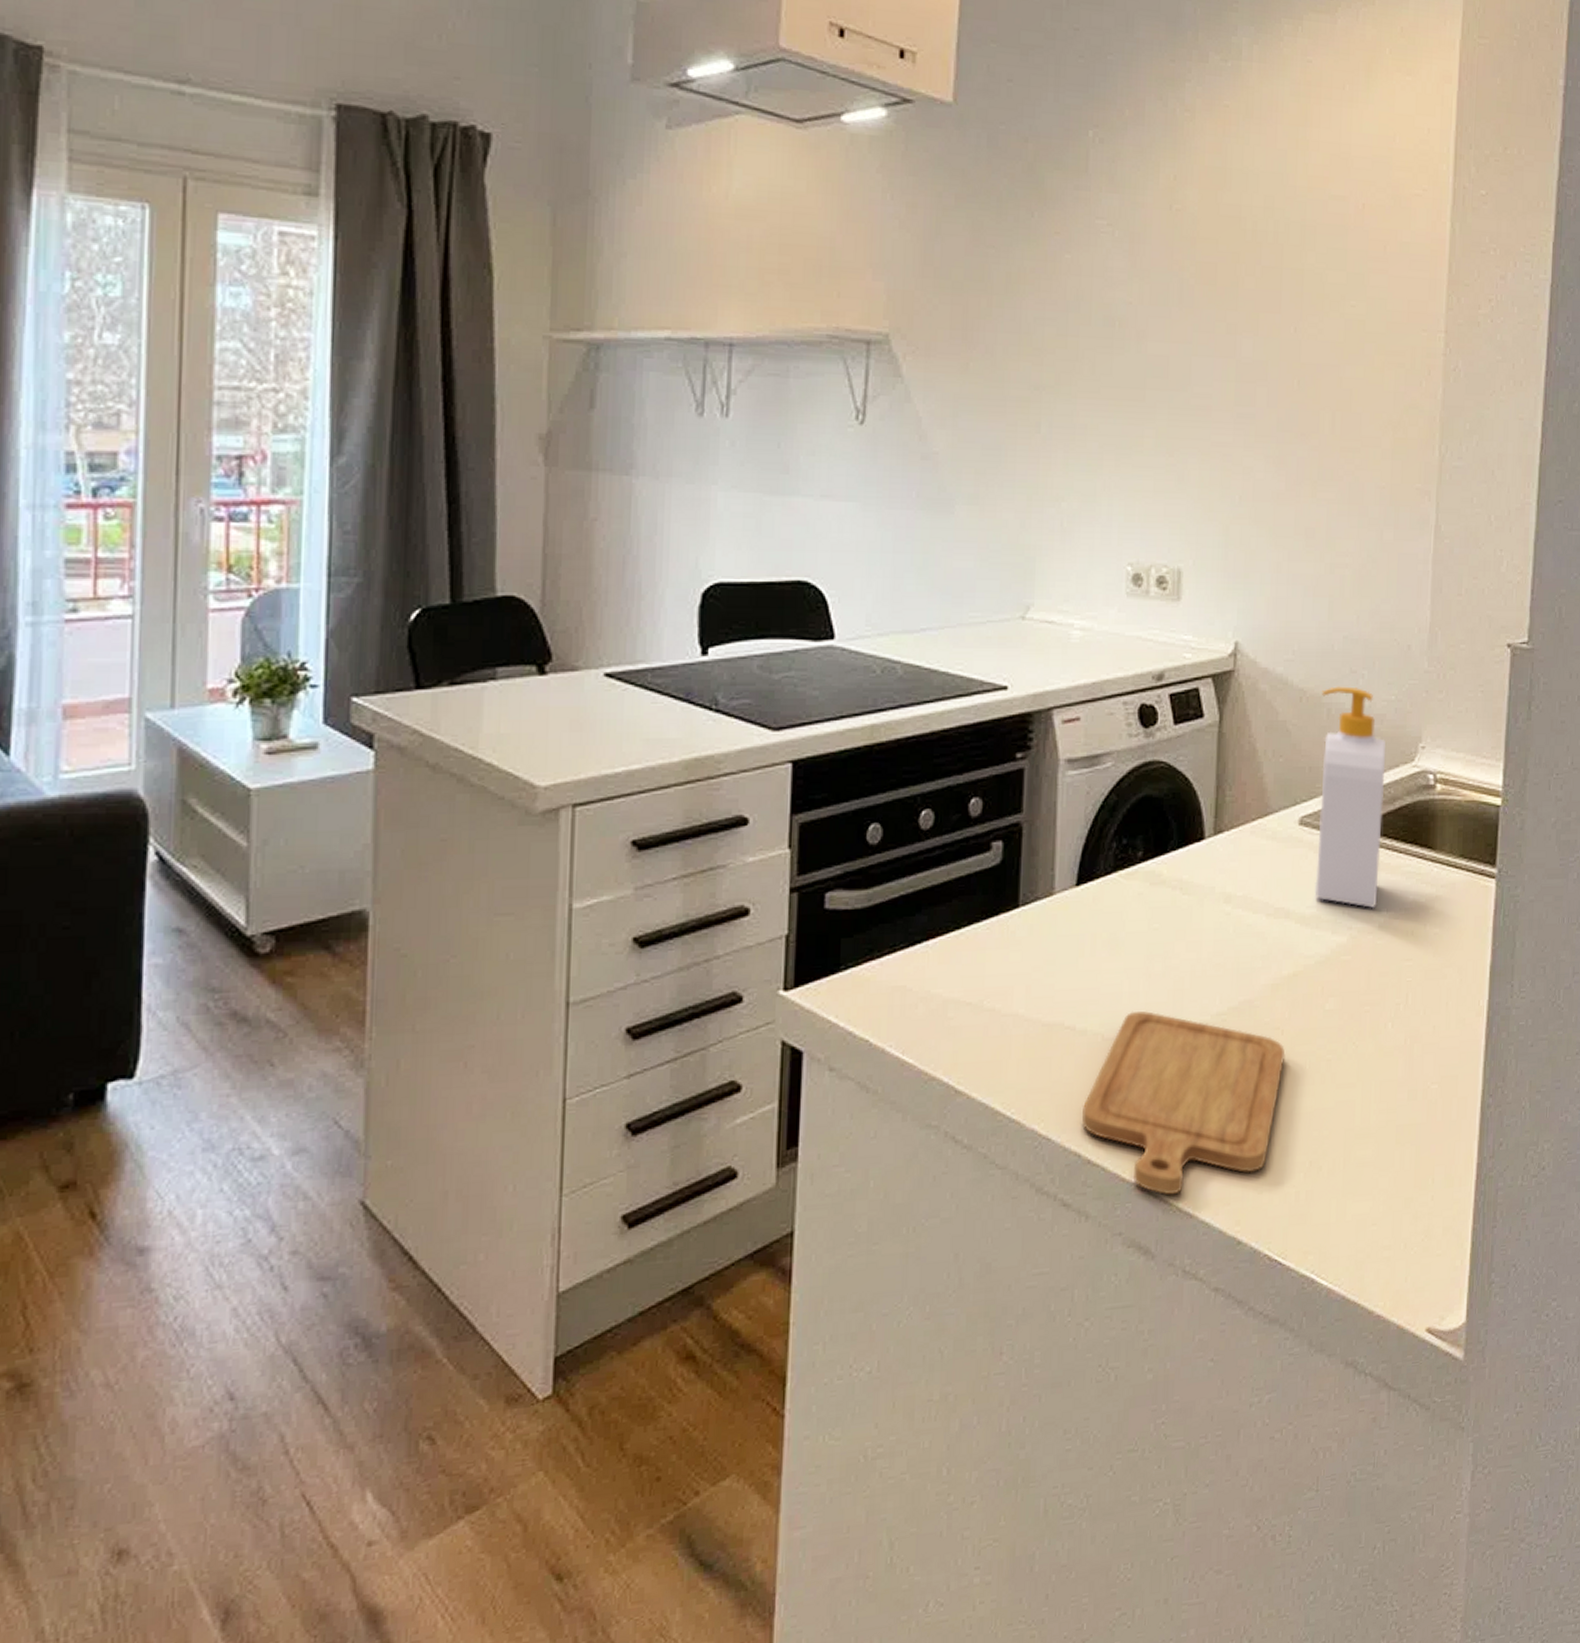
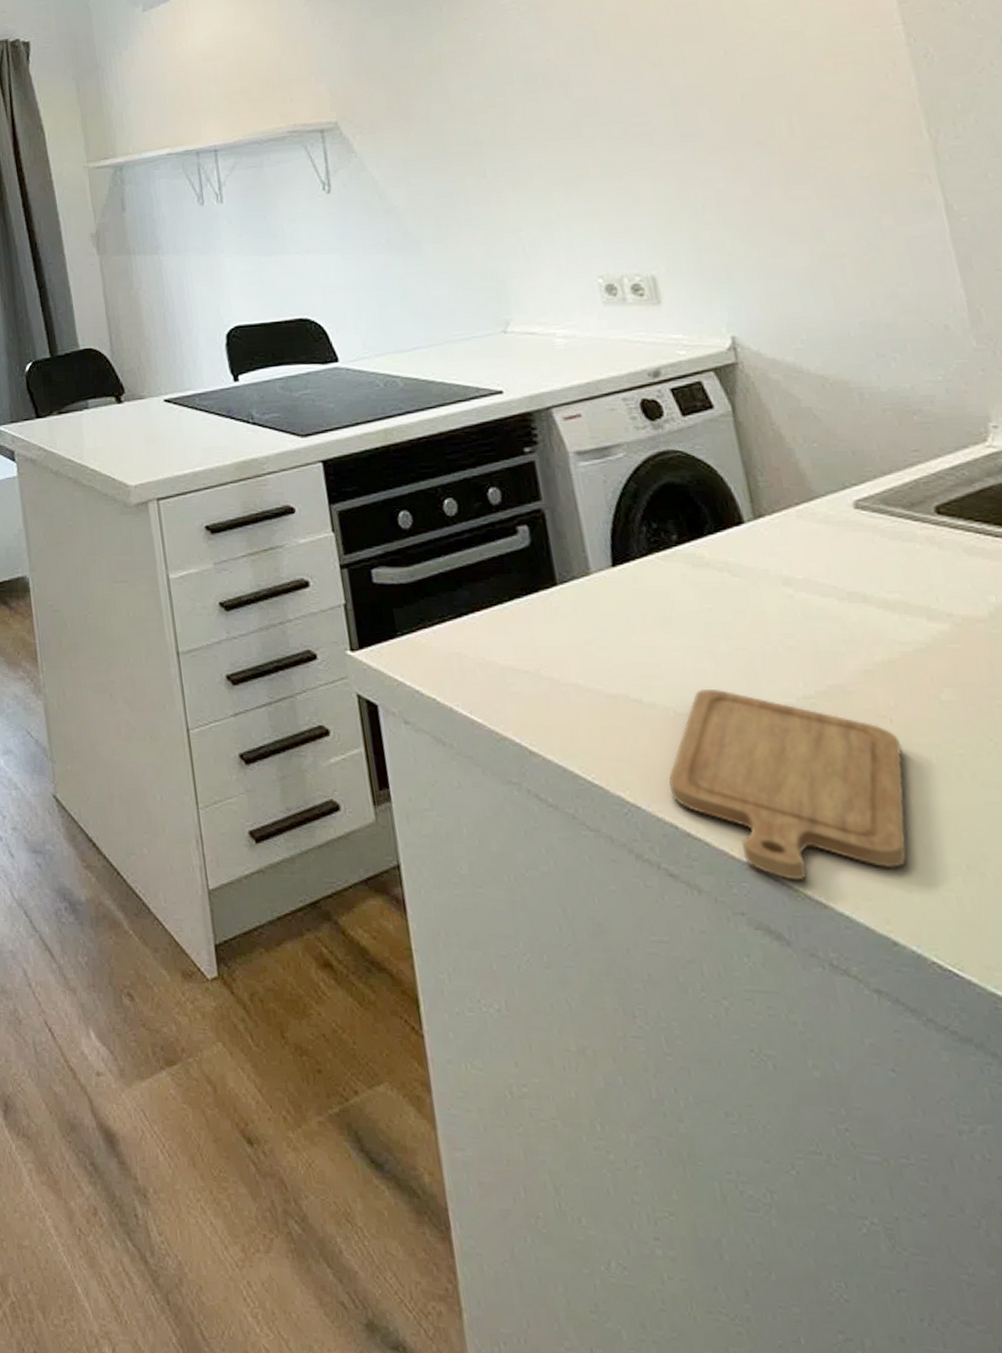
soap bottle: present [1315,686,1386,909] -> none [847,370,980,596]

